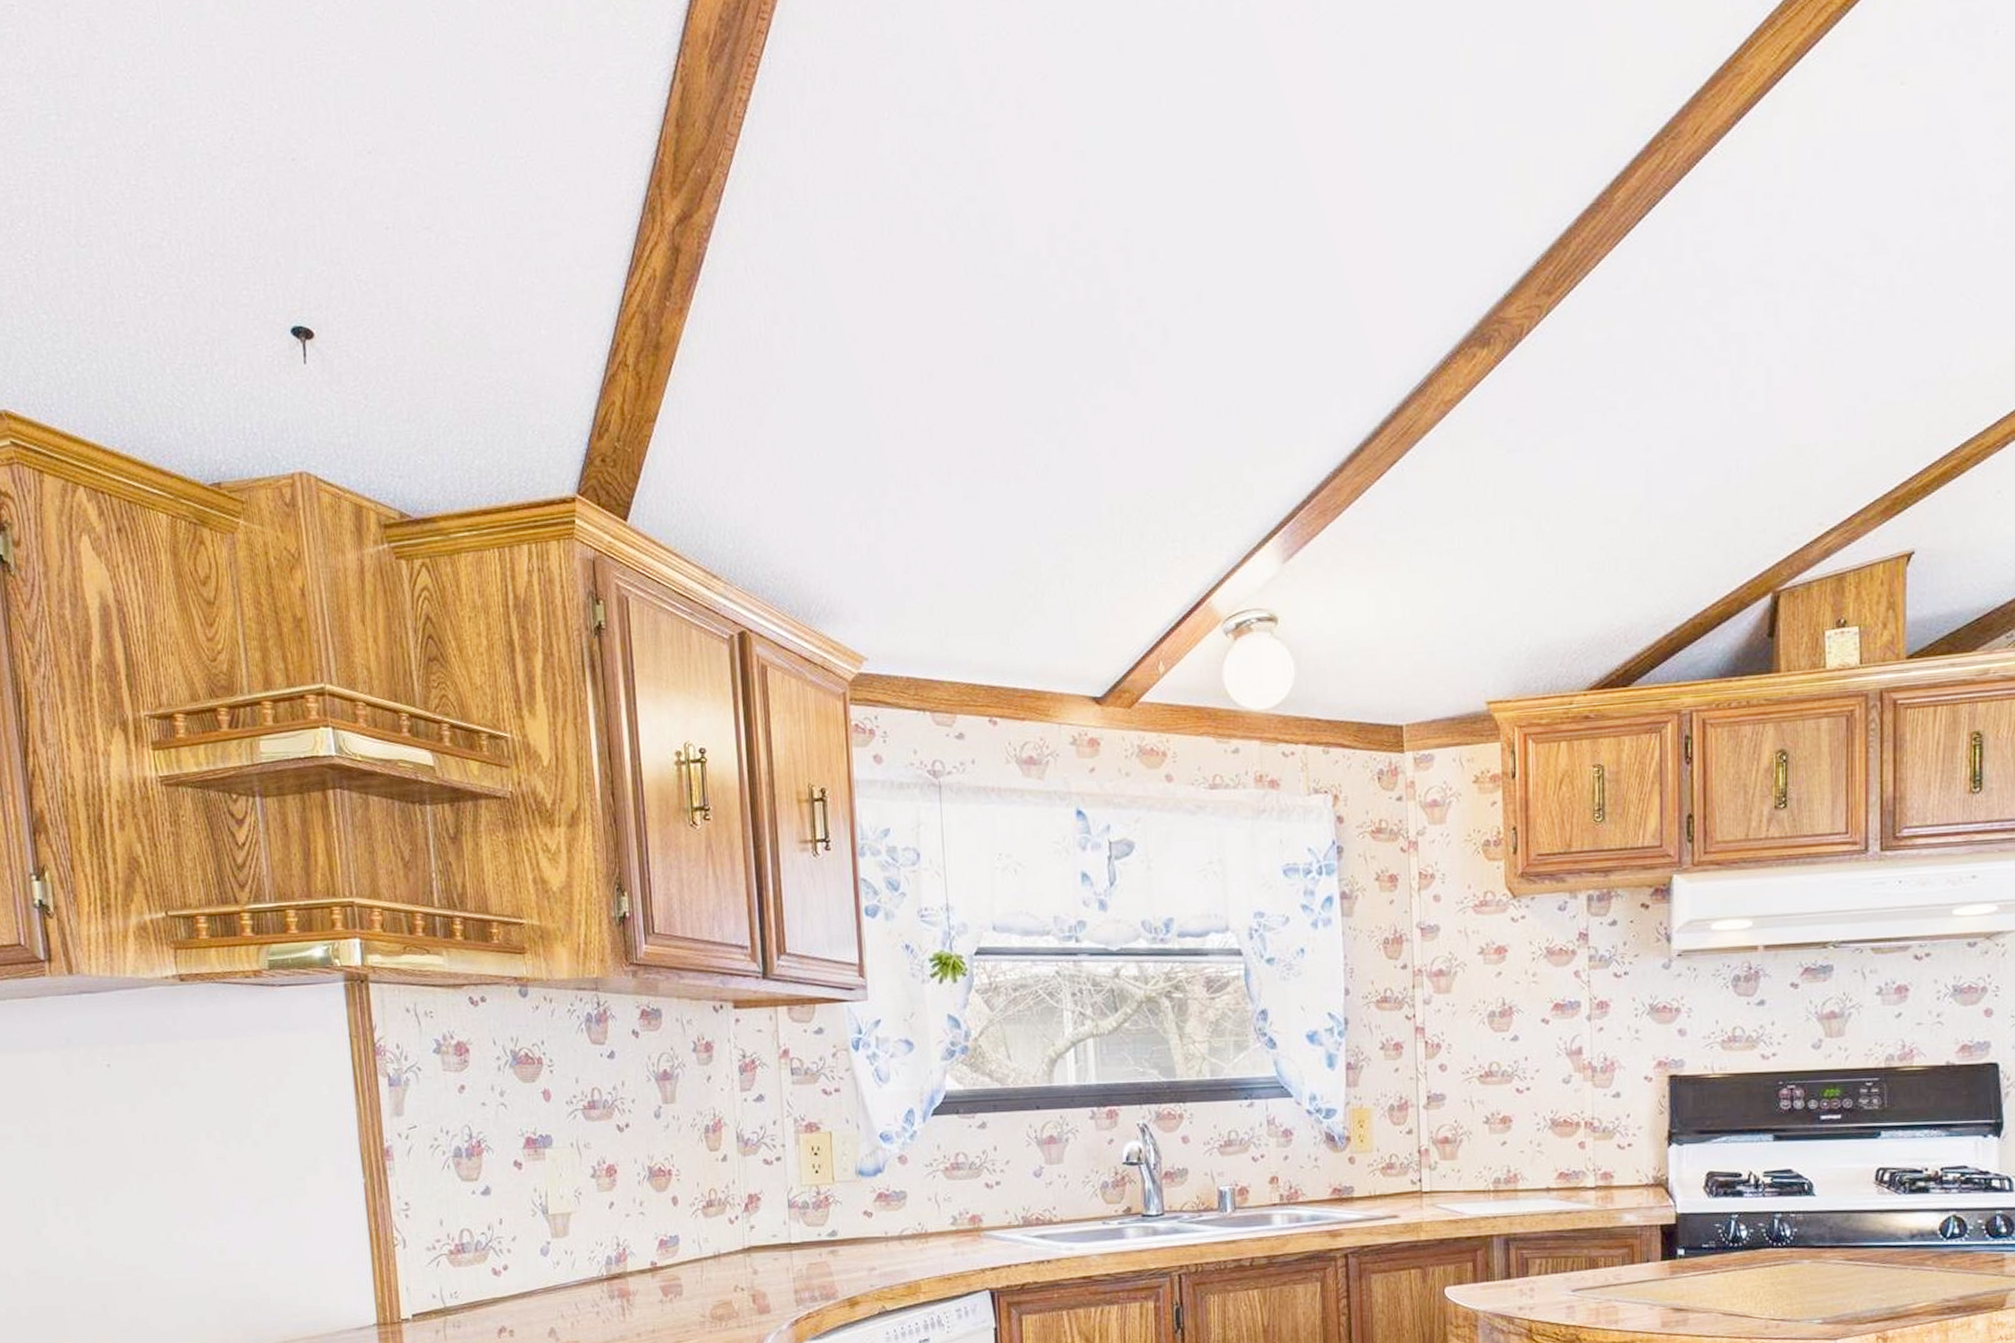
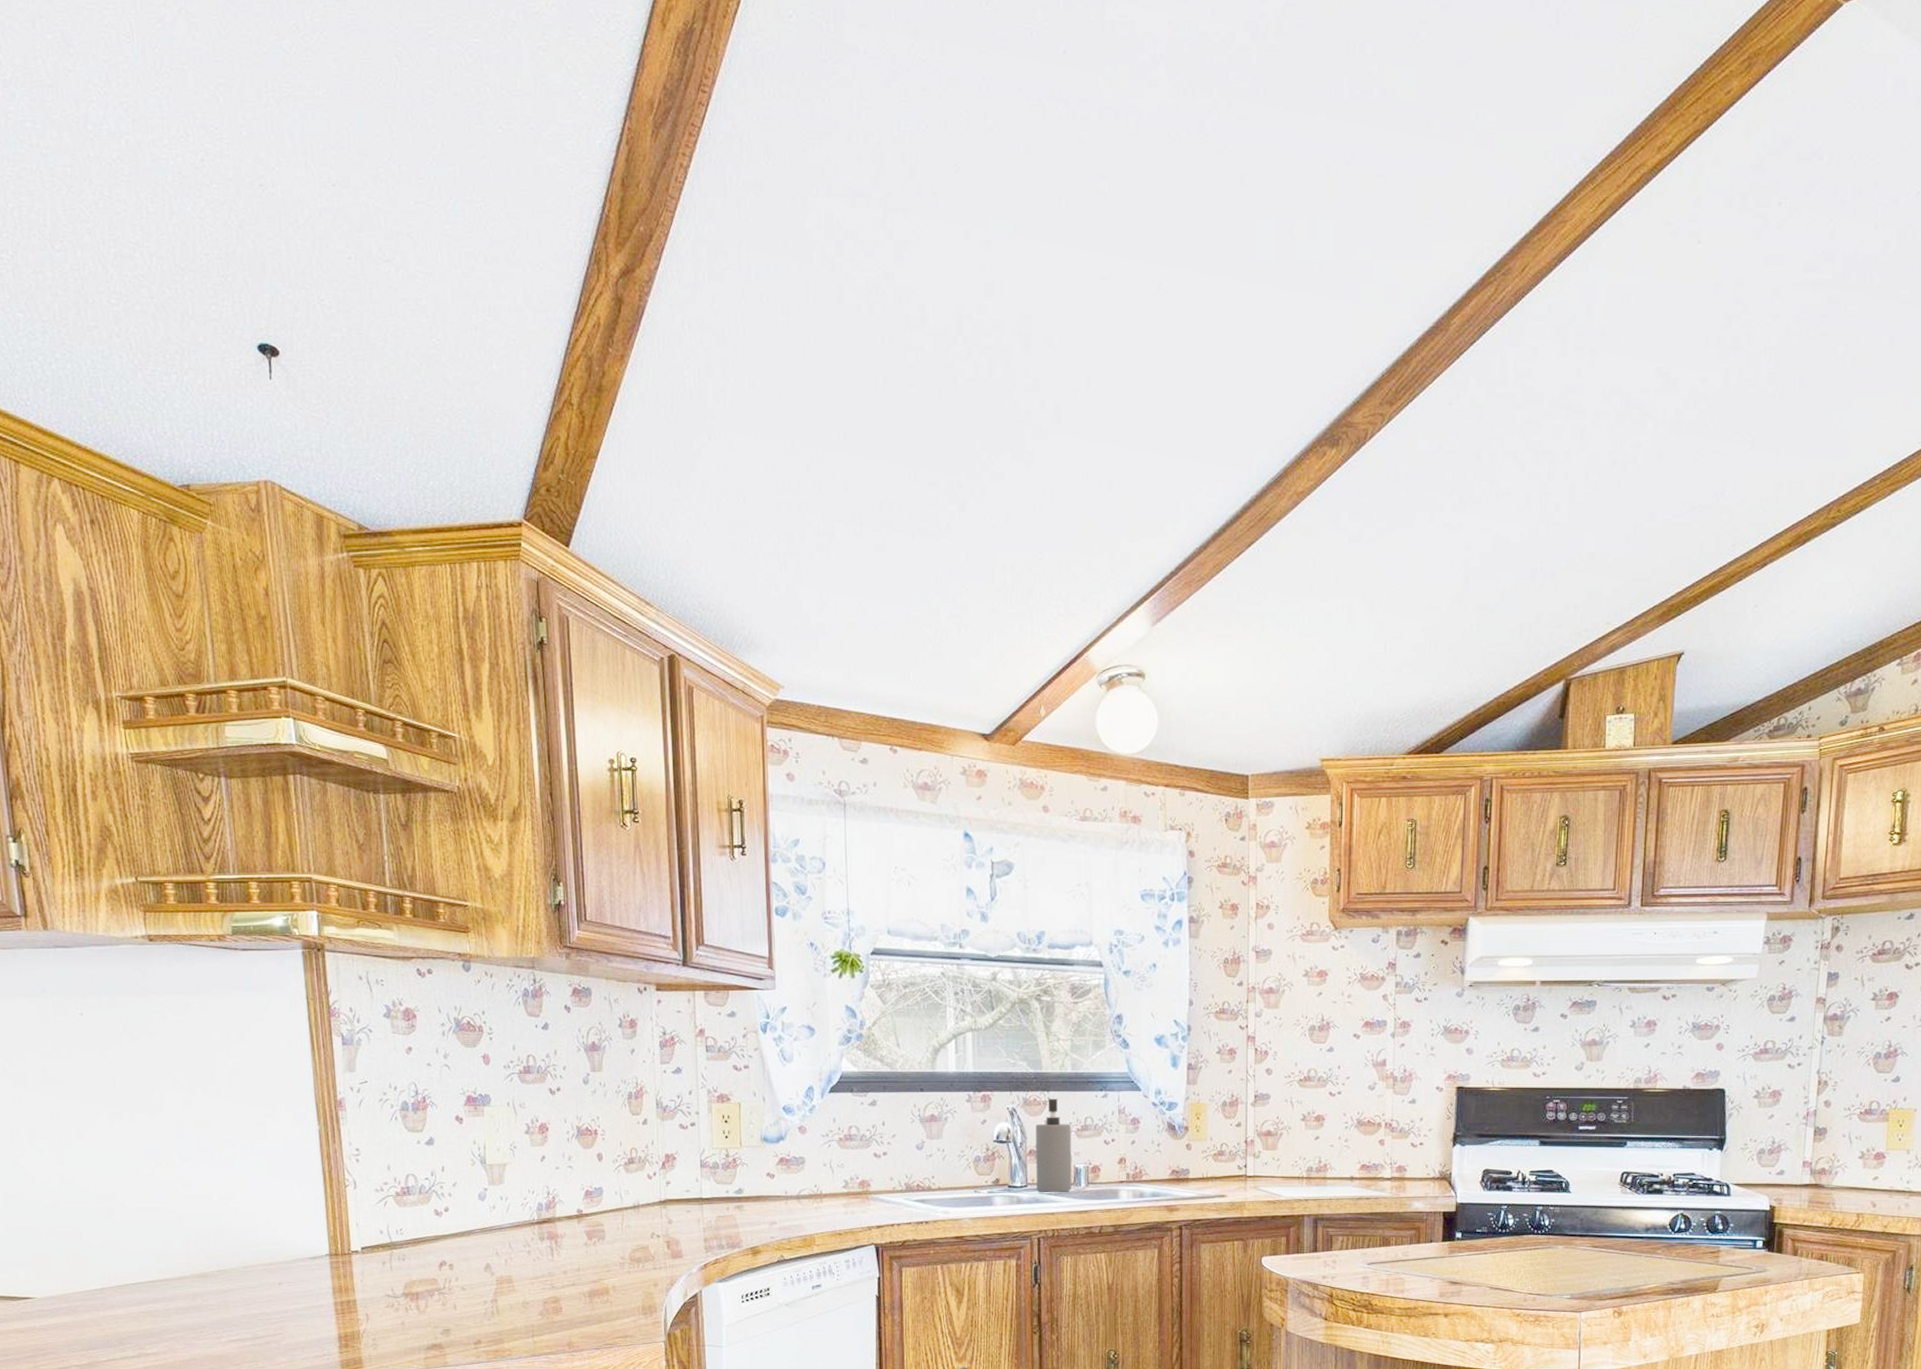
soap dispenser: none [1162,1111,1216,1221] -> present [1029,1099,1072,1192]

